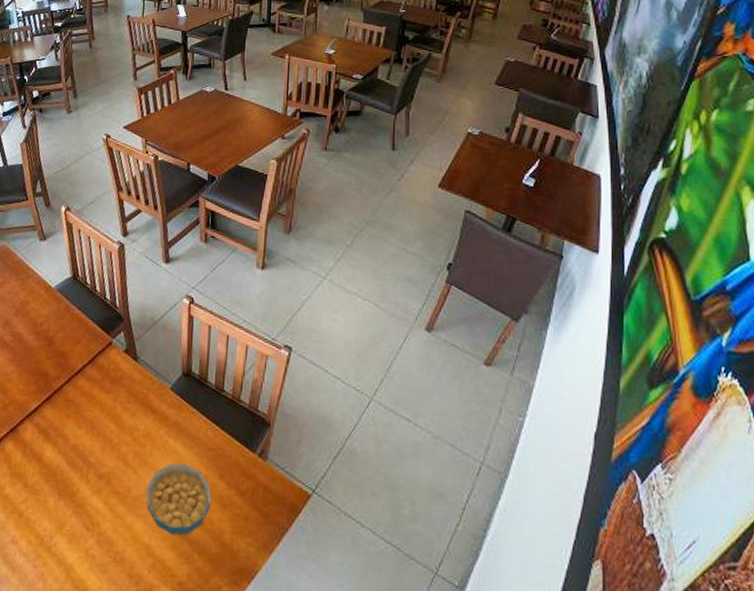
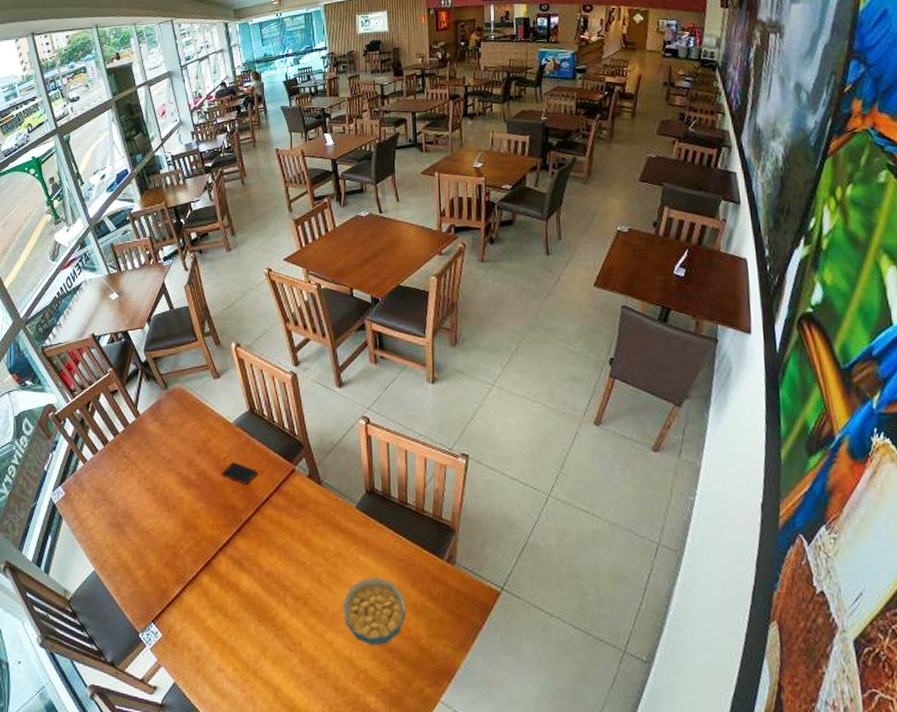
cell phone: none [37,327,75,354] -> present [222,462,258,486]

